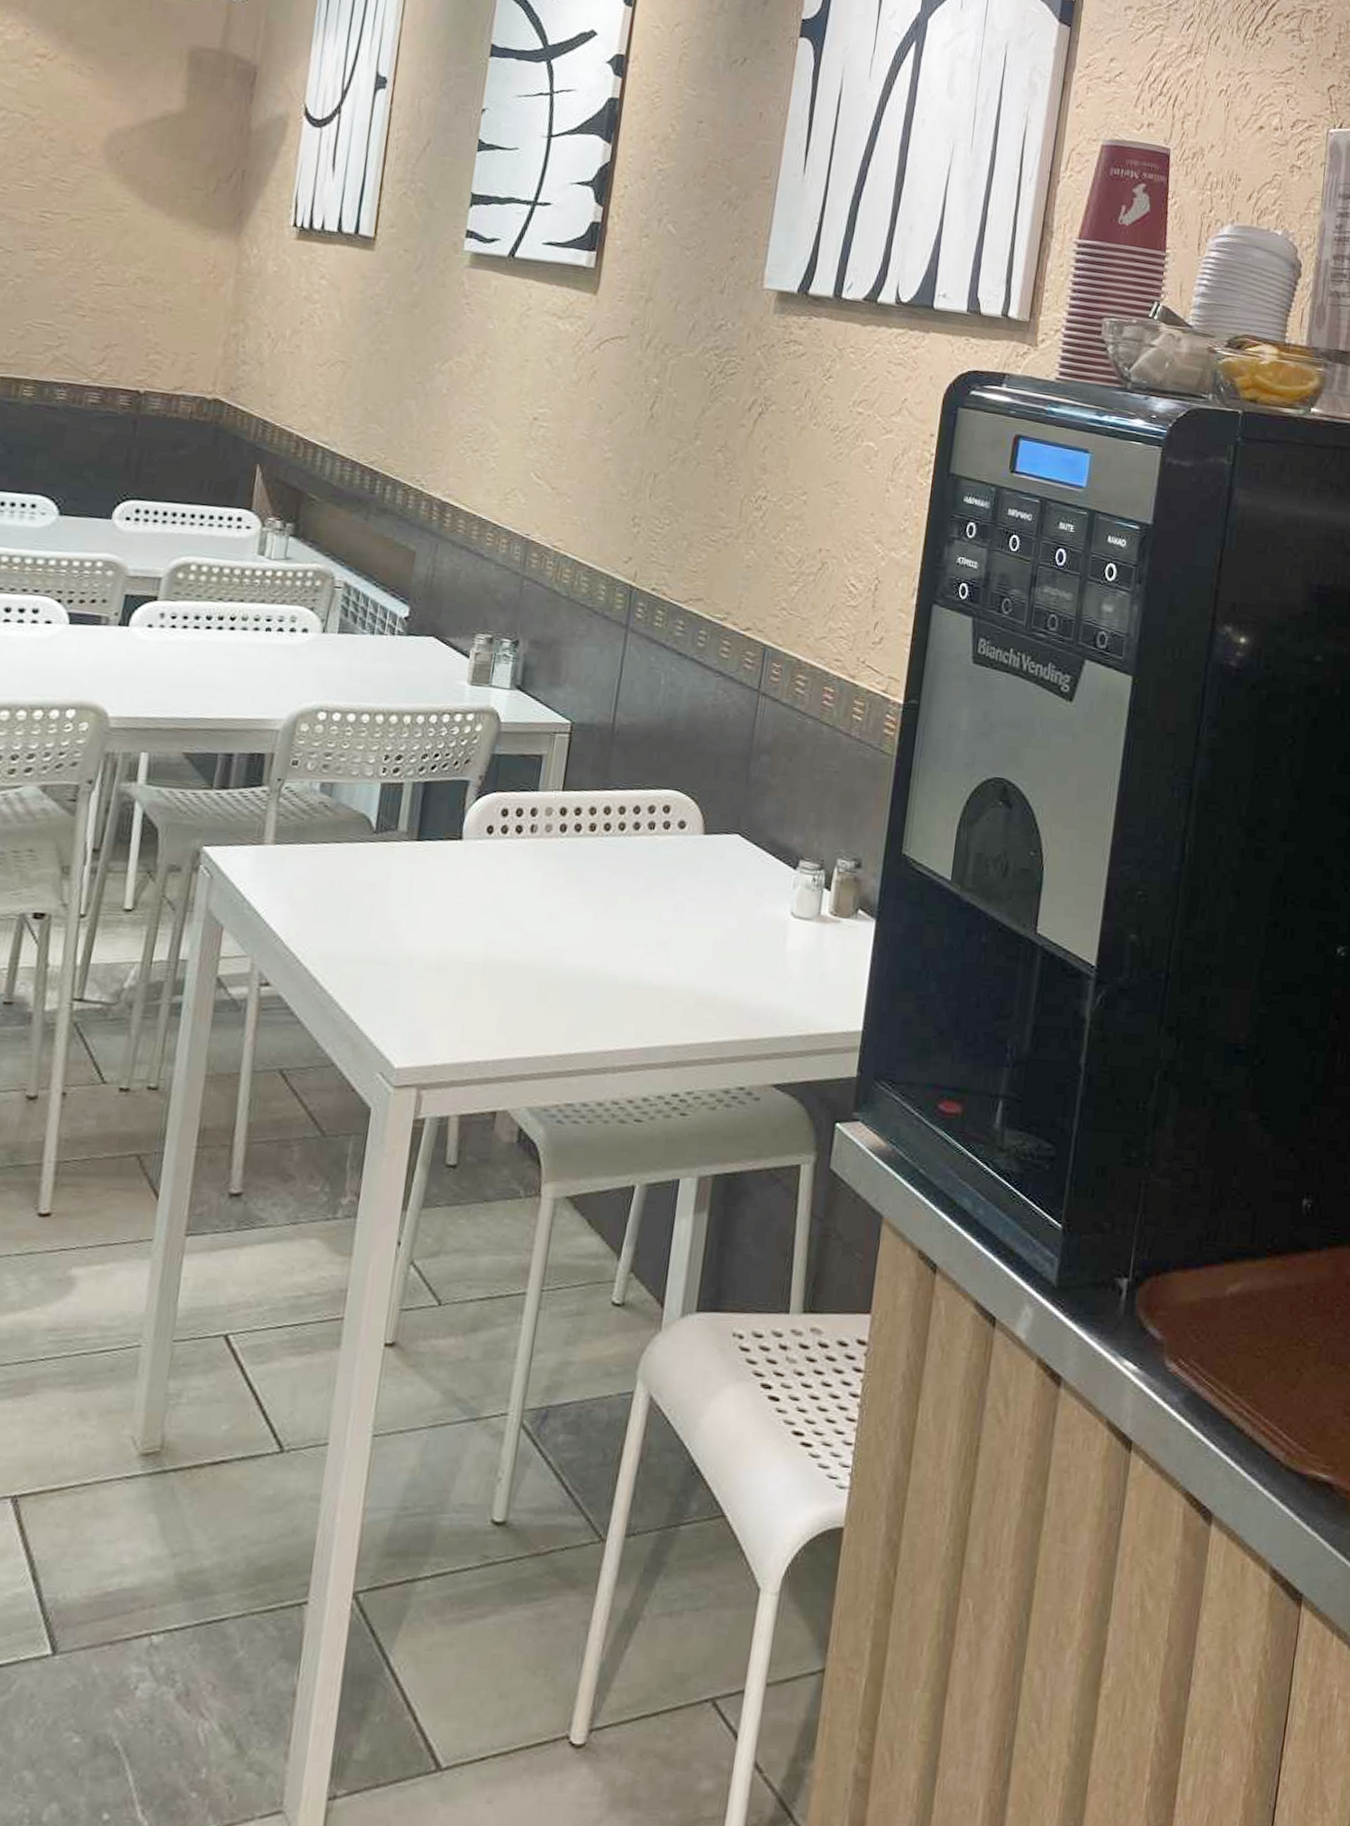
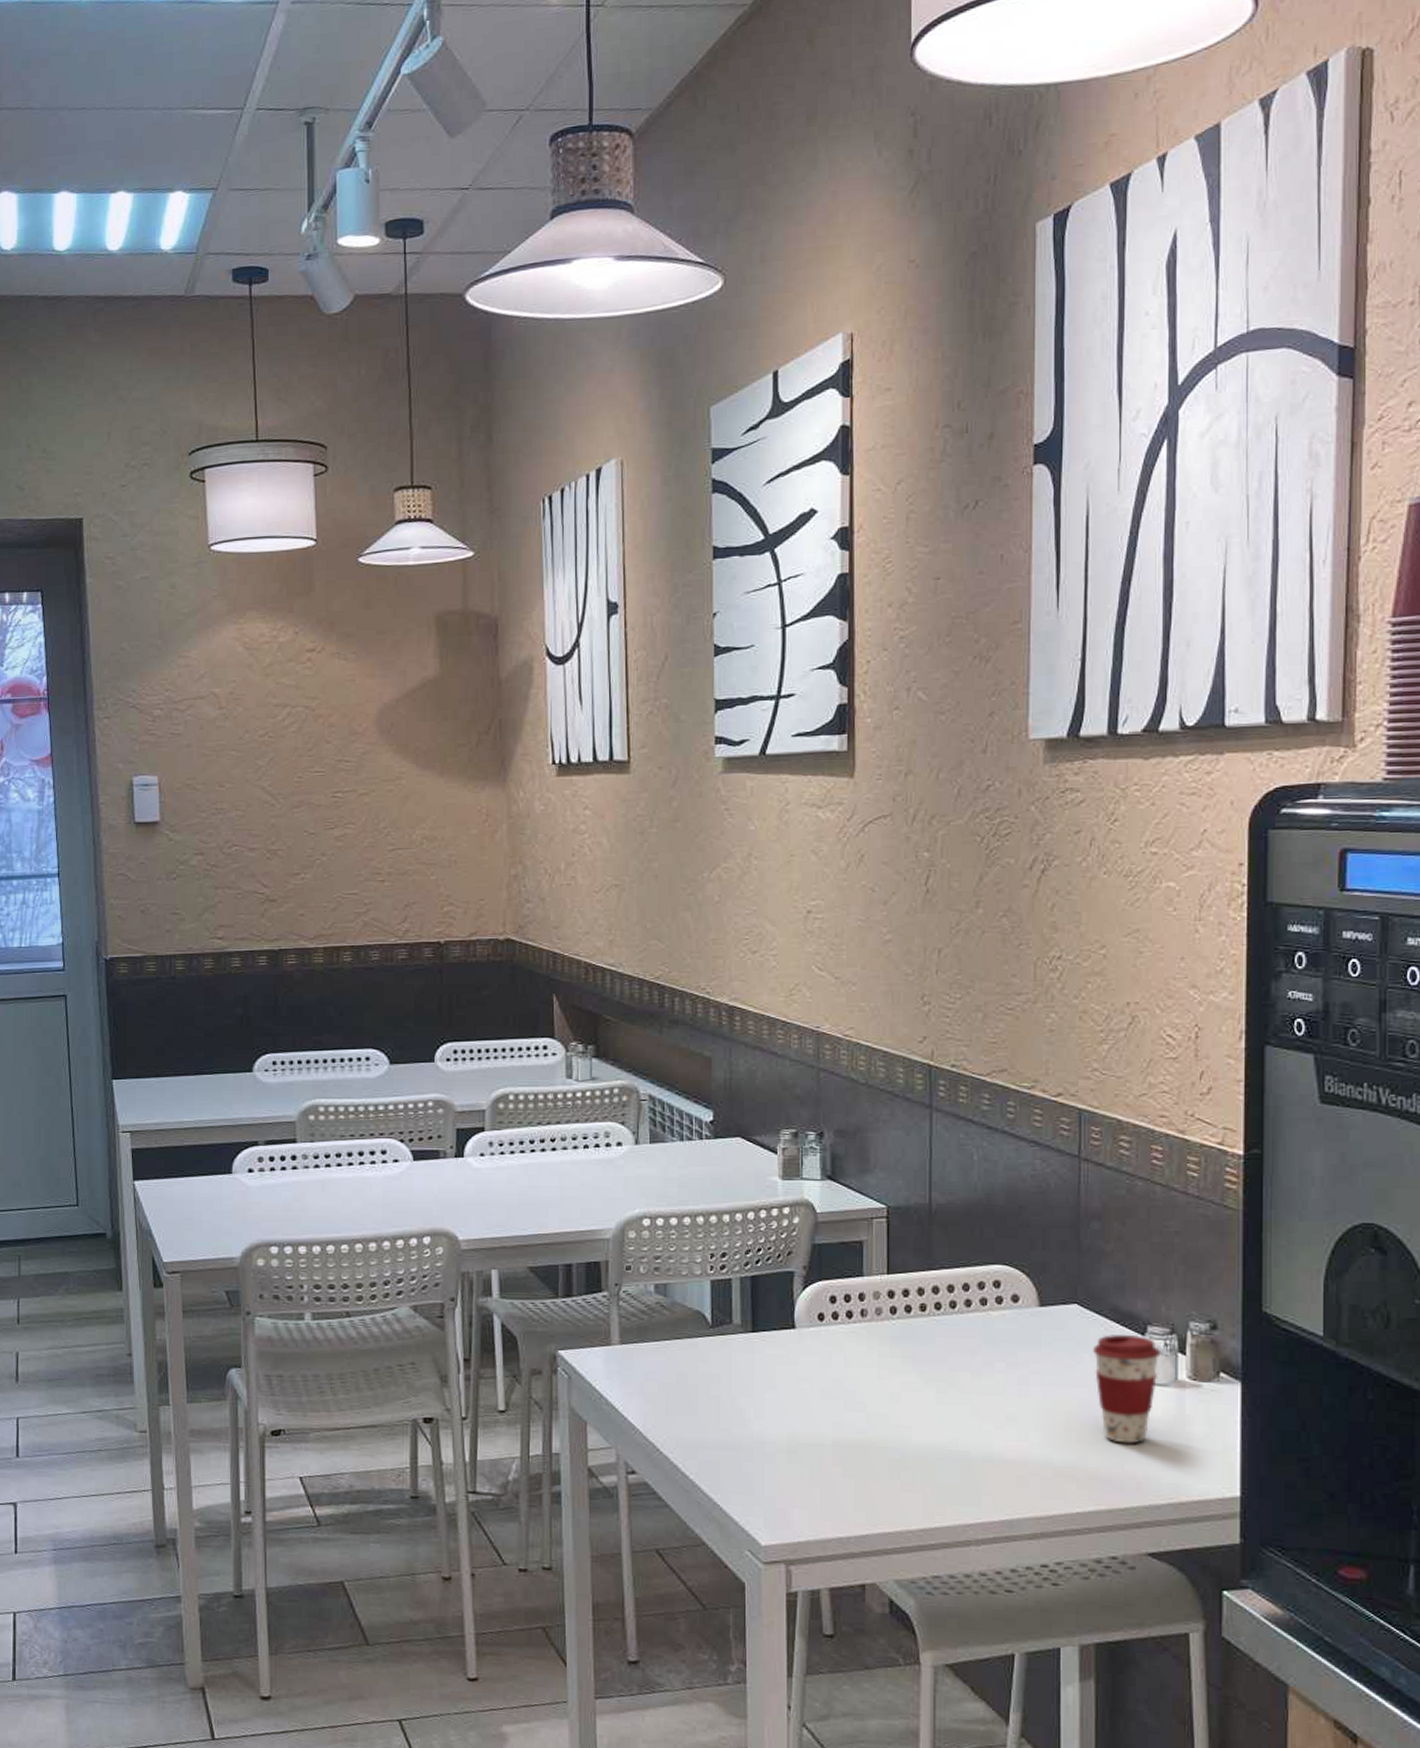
coffee cup: none [746,866,809,976] -> present [1092,1334,1162,1444]

